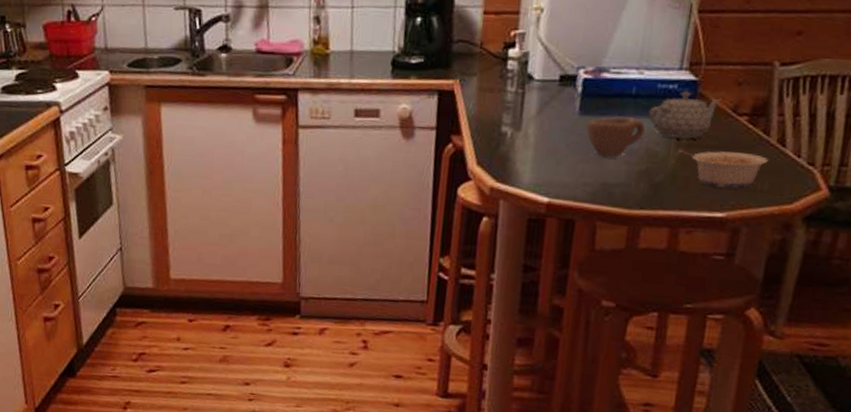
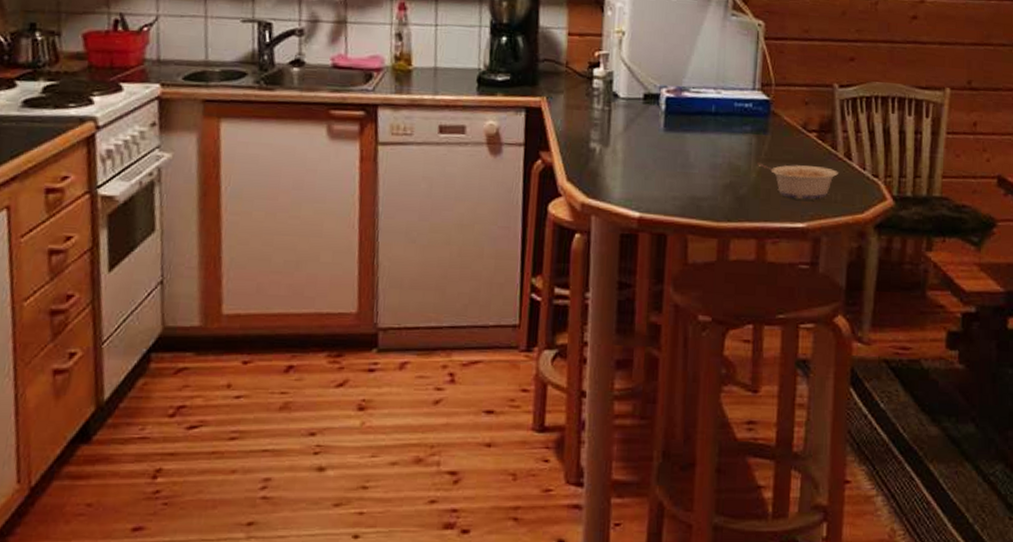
cup: present [585,116,645,159] -> none [671,133,726,173]
teapot: present [648,91,723,139] -> none [728,109,793,154]

